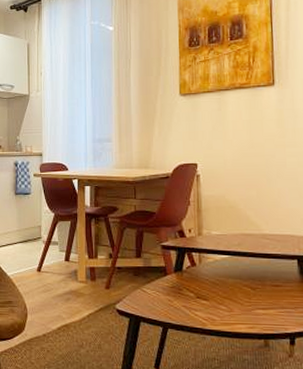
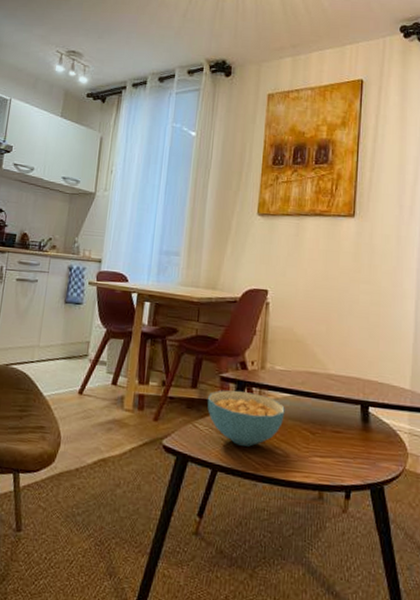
cereal bowl: none [151,256,225,305] -> present [207,390,285,447]

